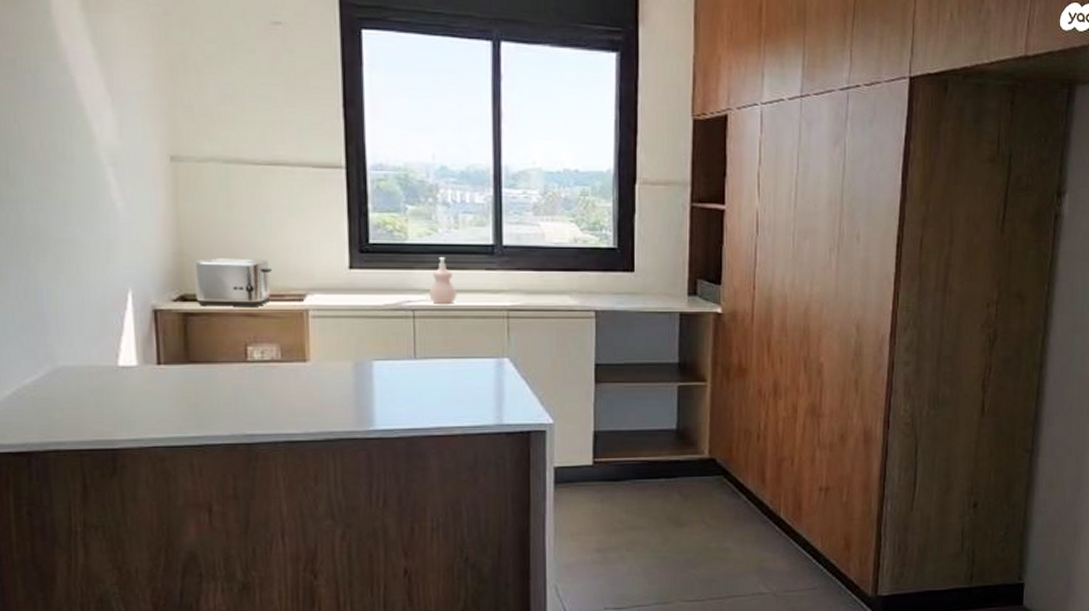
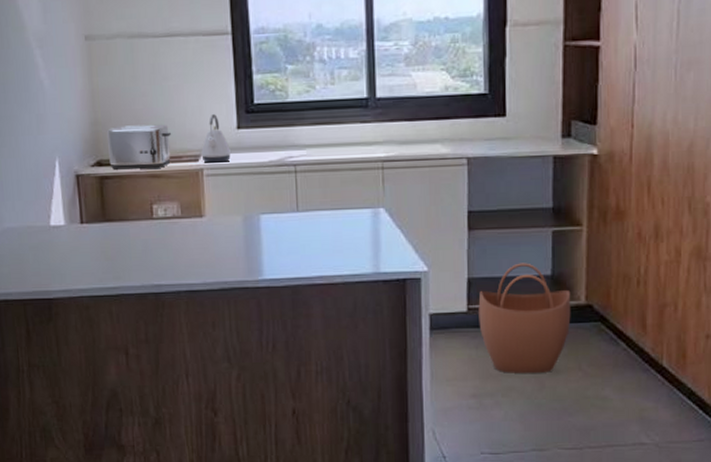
kettle: none [307,252,342,305] -> present [201,114,232,164]
soap bottle: present [429,256,457,305] -> none [309,112,335,160]
woven basket: none [604,416,695,527] -> present [478,262,571,373]

